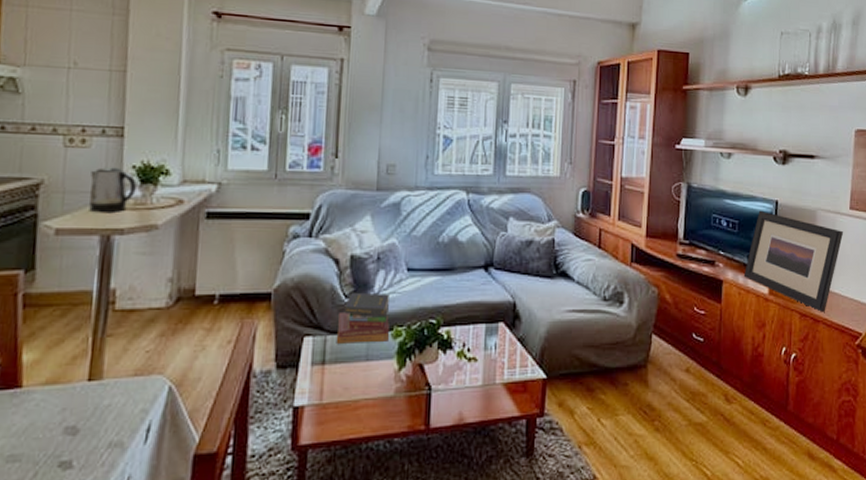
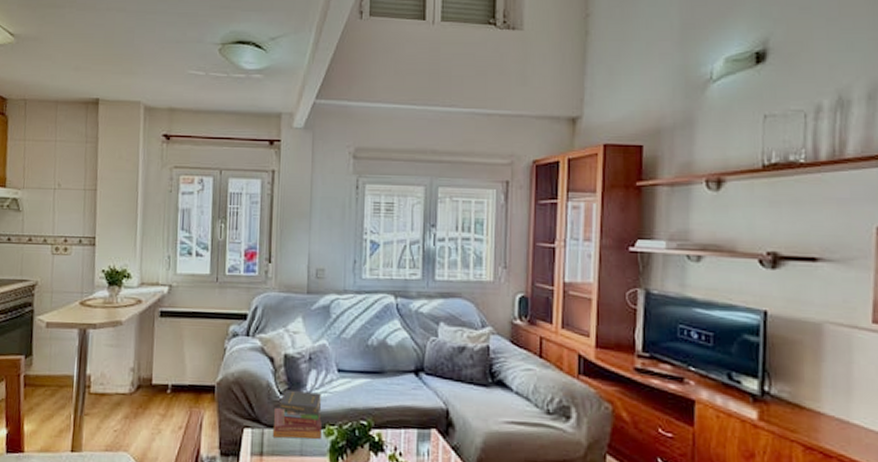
kettle: present [89,167,137,214] -> none [70,271,105,311]
picture frame: present [743,210,844,312] -> none [722,321,865,446]

